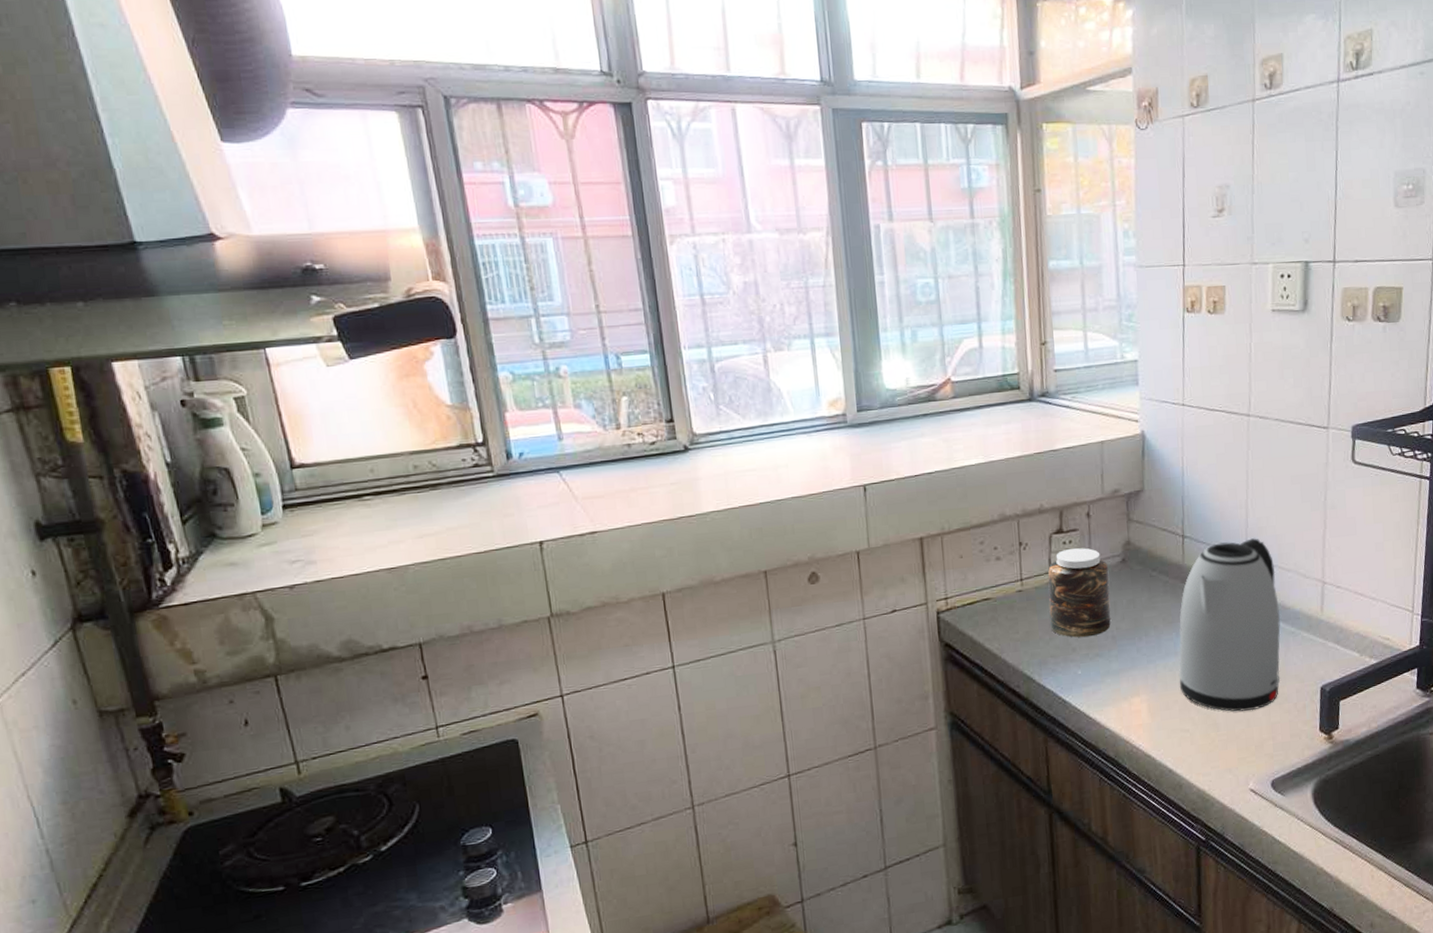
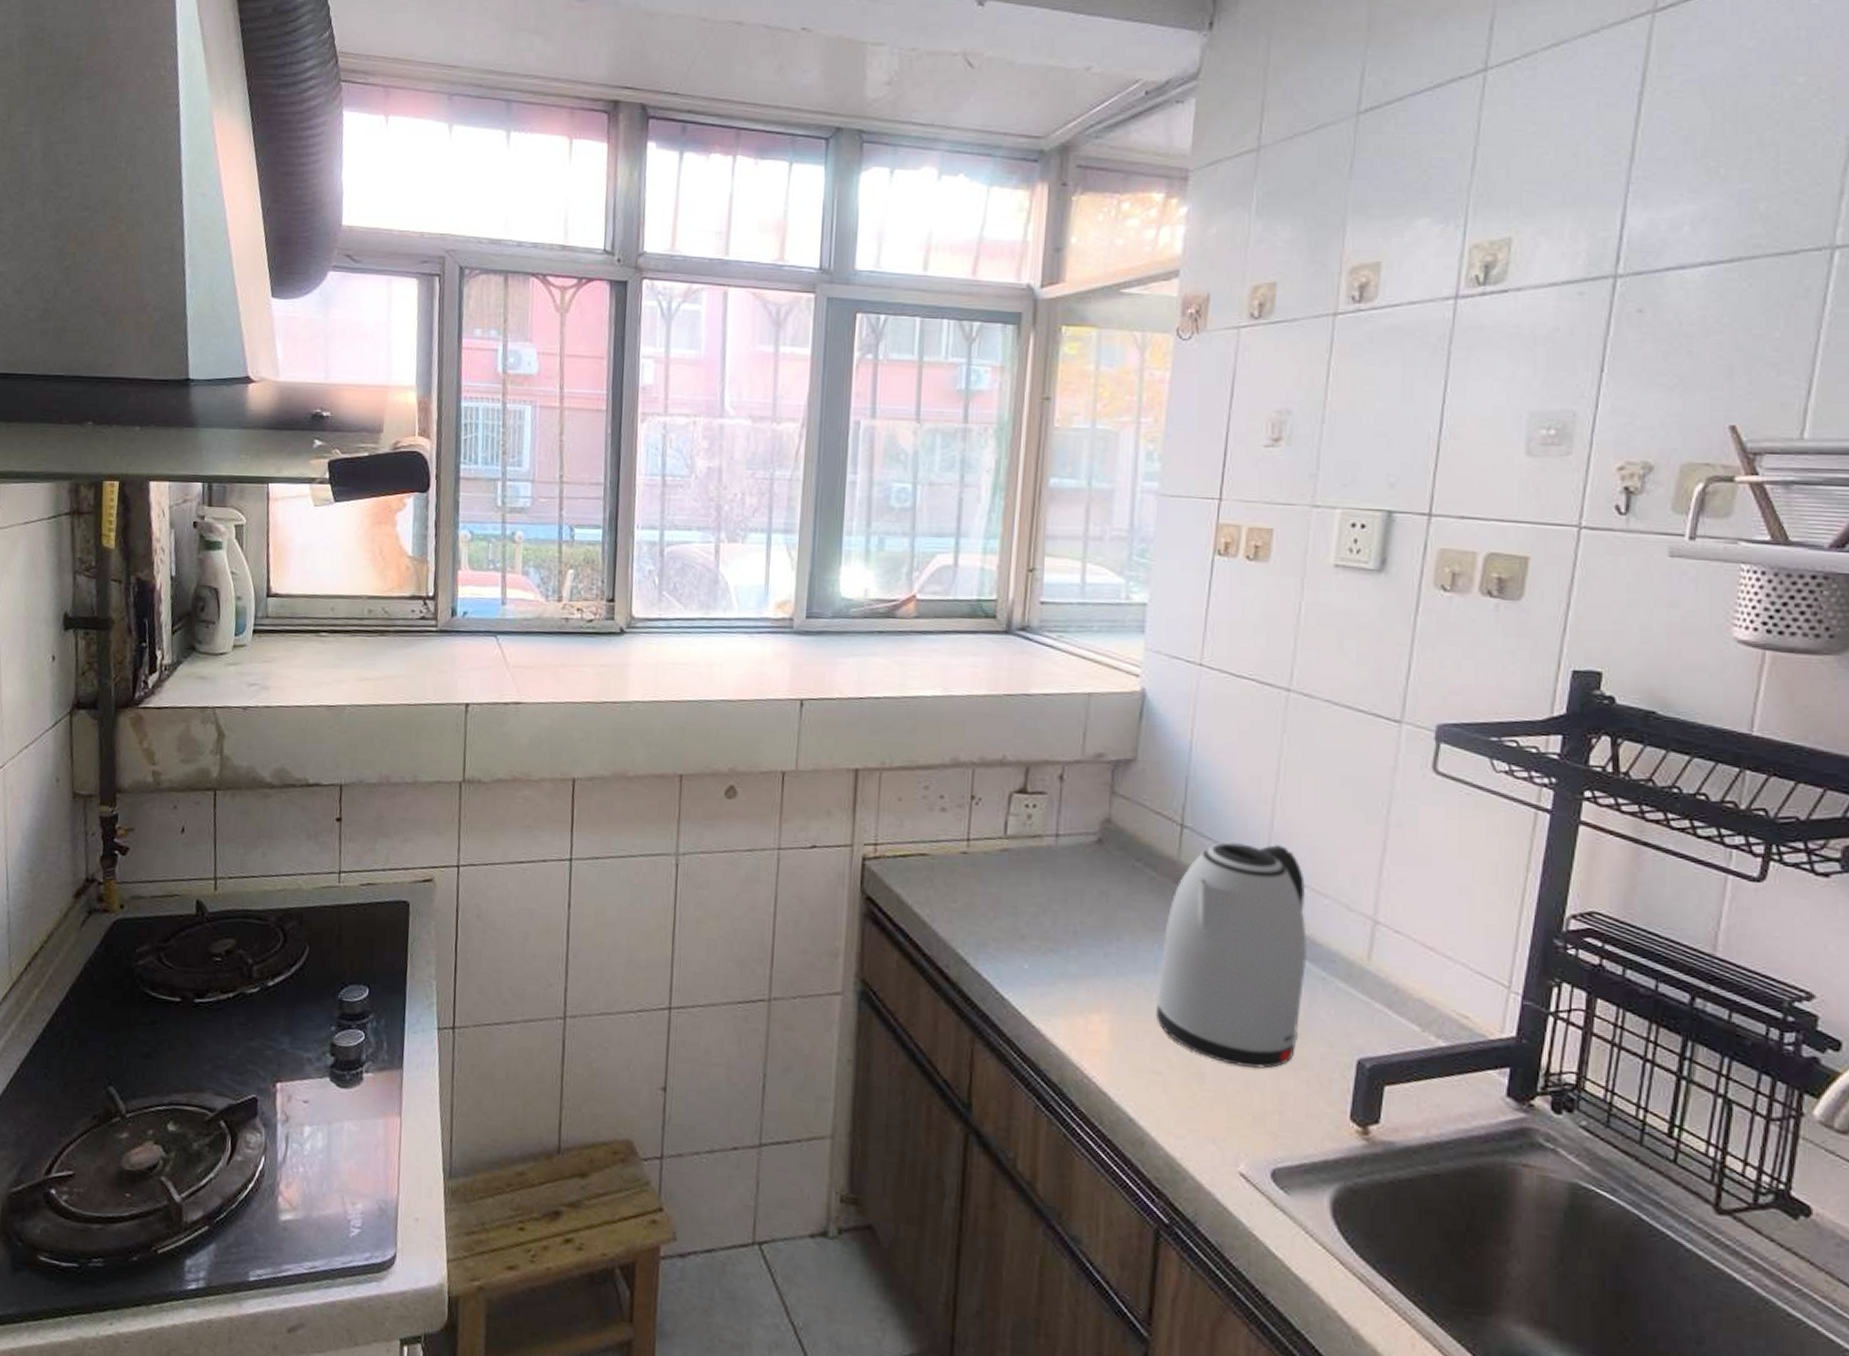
jar: present [1048,548,1111,638] -> none [997,814,1079,926]

